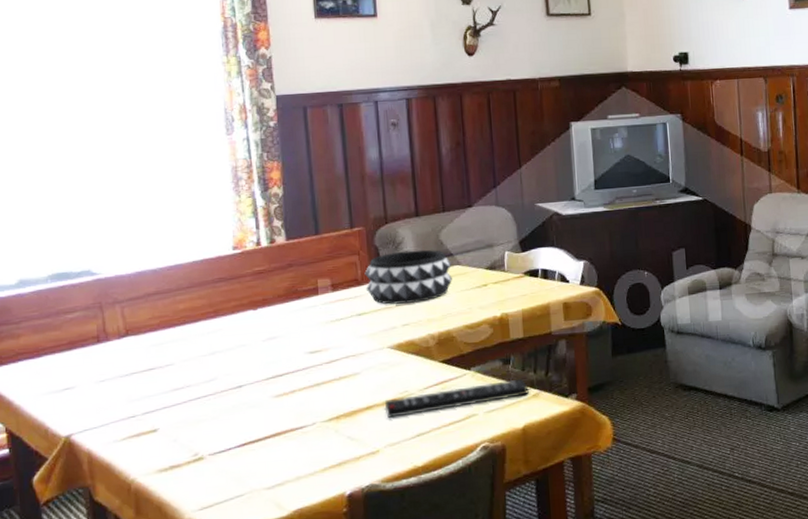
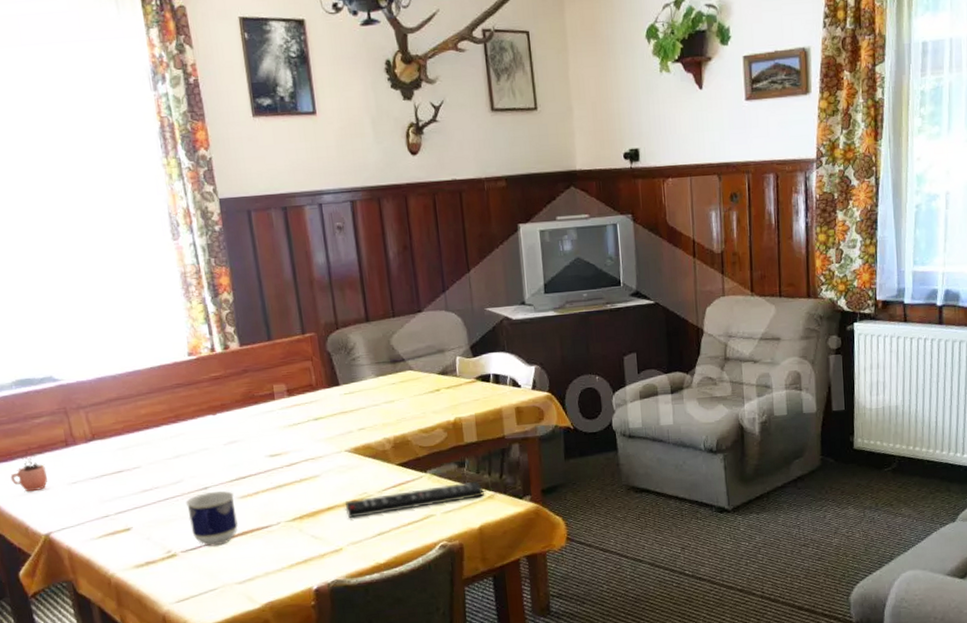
cocoa: none [35,343,74,391] -> present [10,447,48,492]
cup: none [217,389,271,449] -> present [185,490,238,547]
decorative bowl: present [364,249,453,305] -> none [318,355,406,409]

